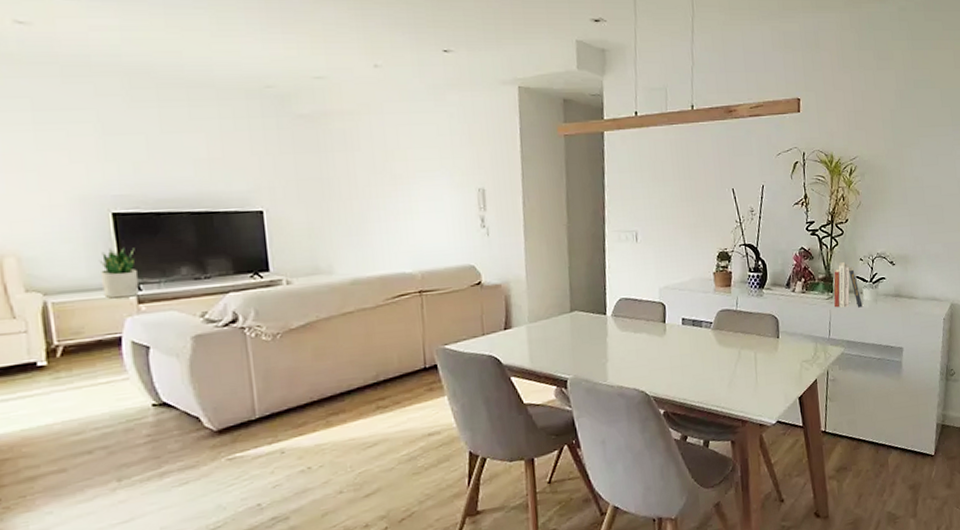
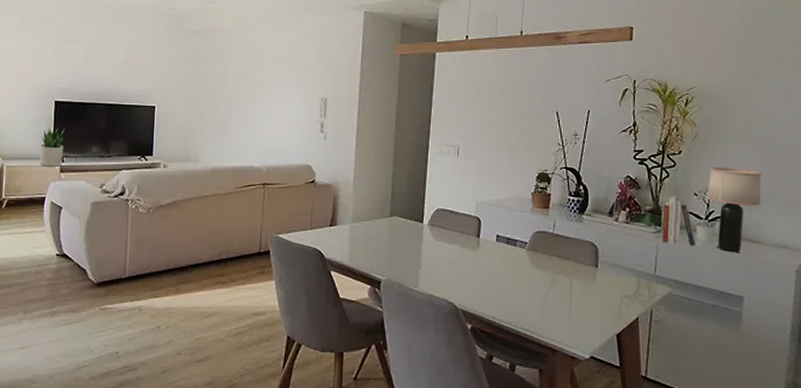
table lamp: none [870,231,916,310] -> present [706,166,762,253]

